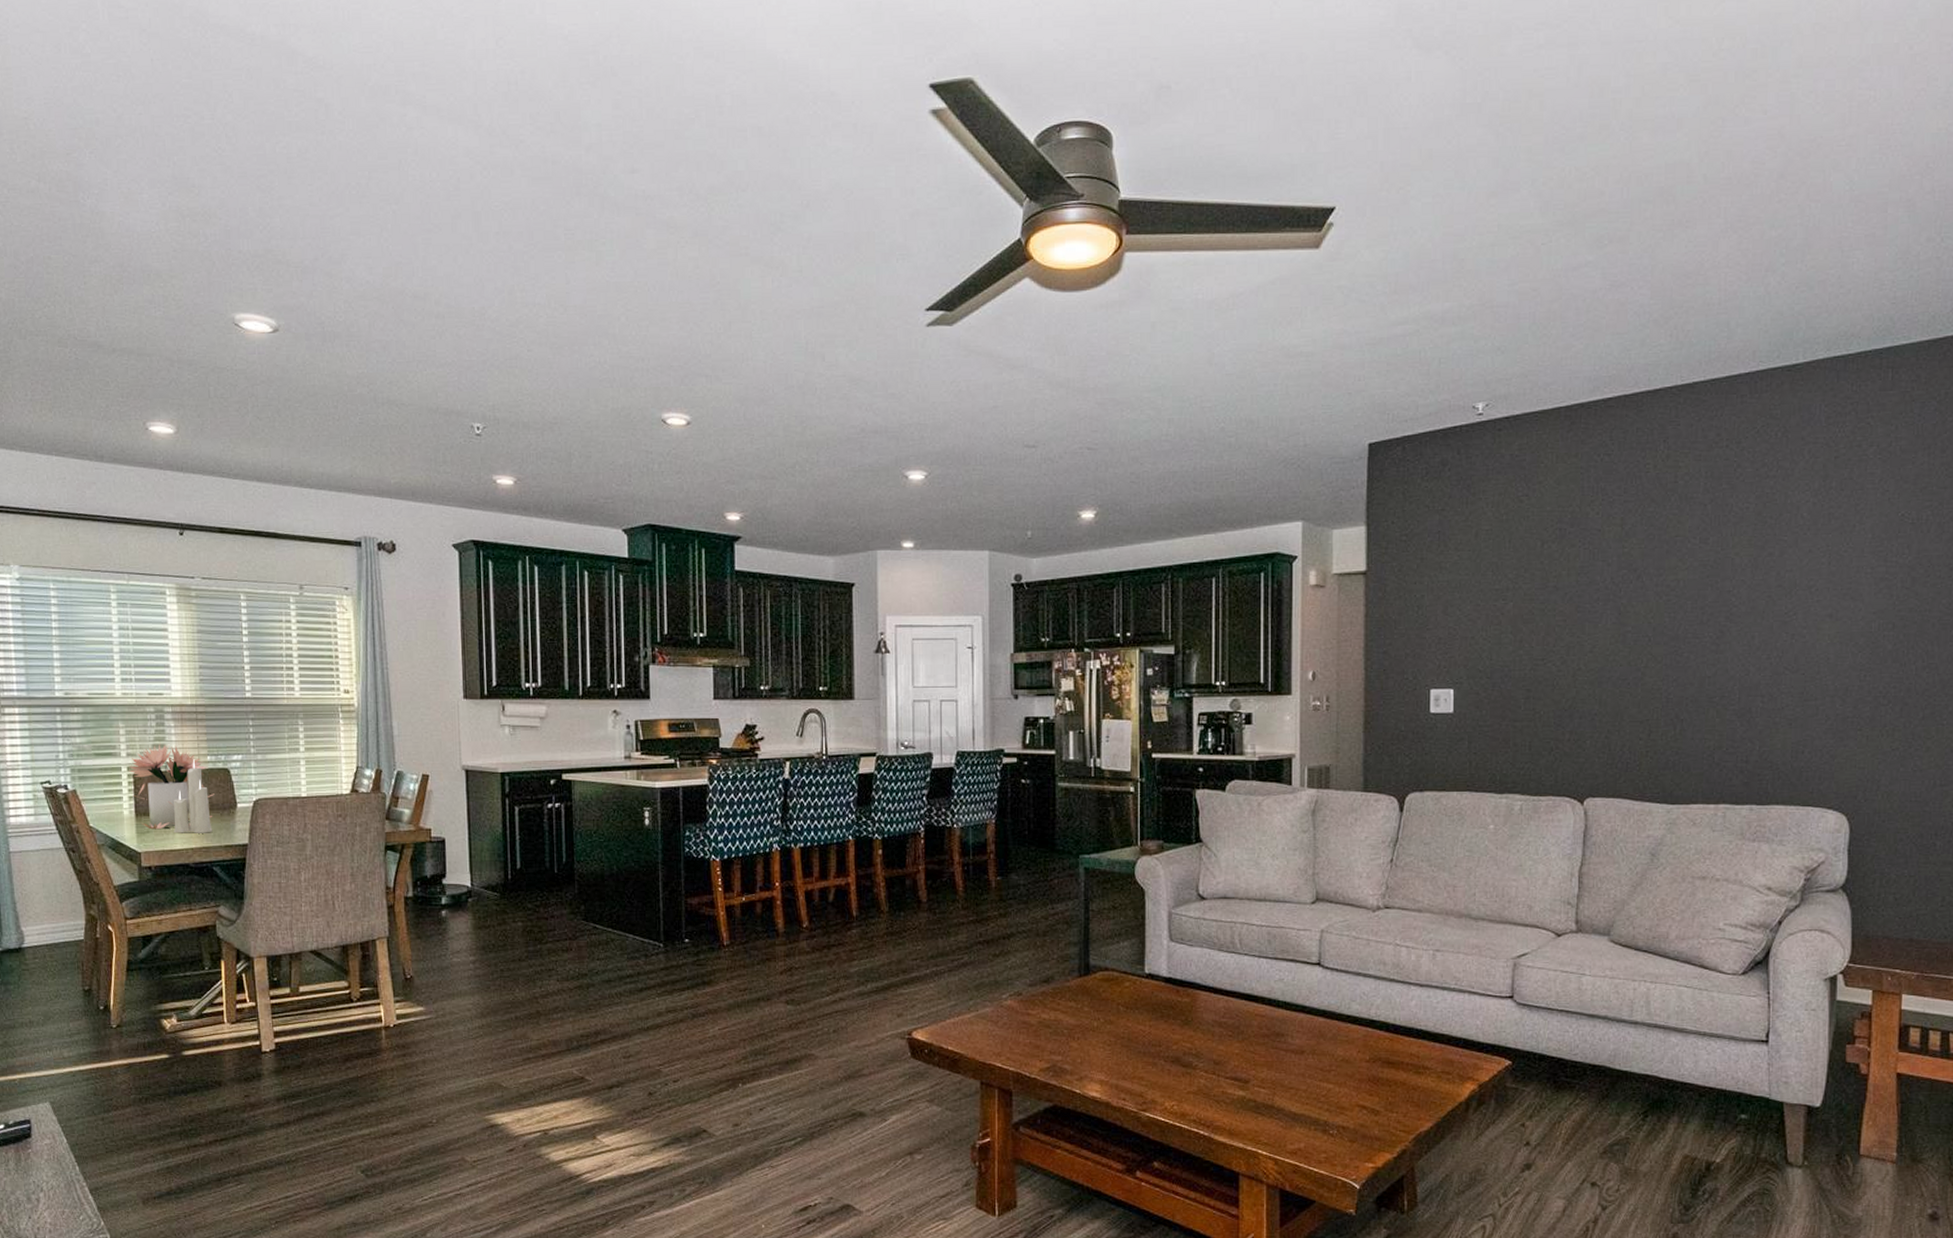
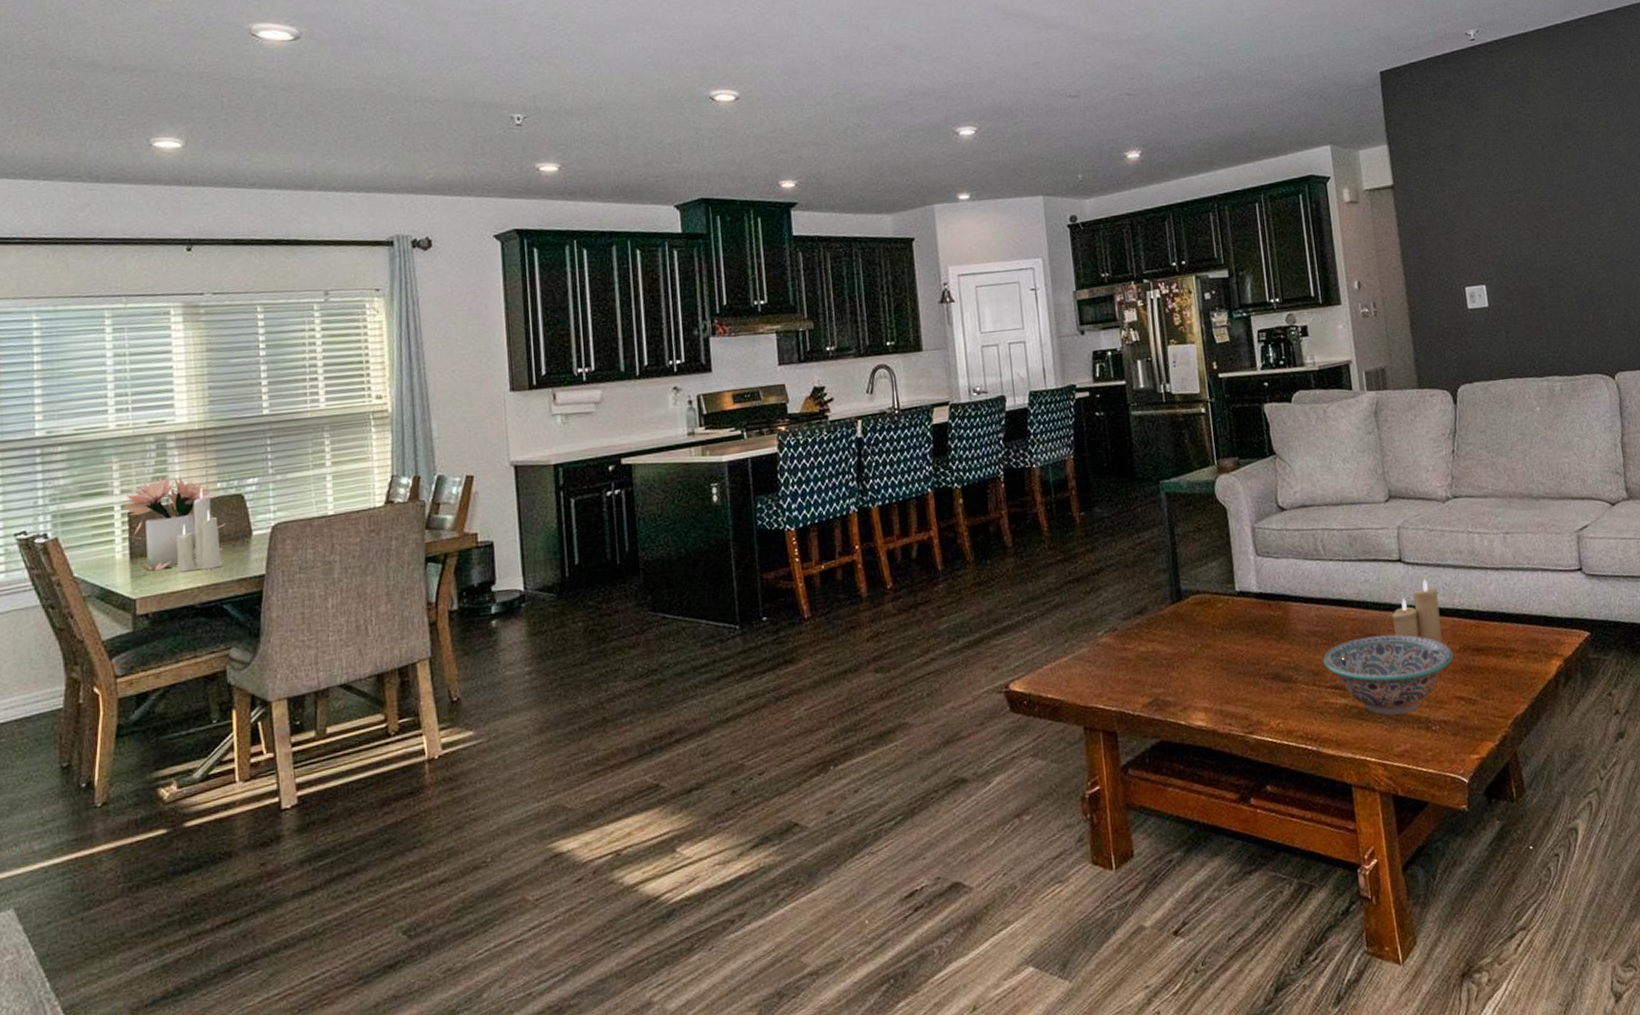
decorative bowl: none [1225,1034,1362,1115] -> present [1322,634,1454,716]
candle: none [1303,985,1355,1051] -> present [1392,578,1442,643]

